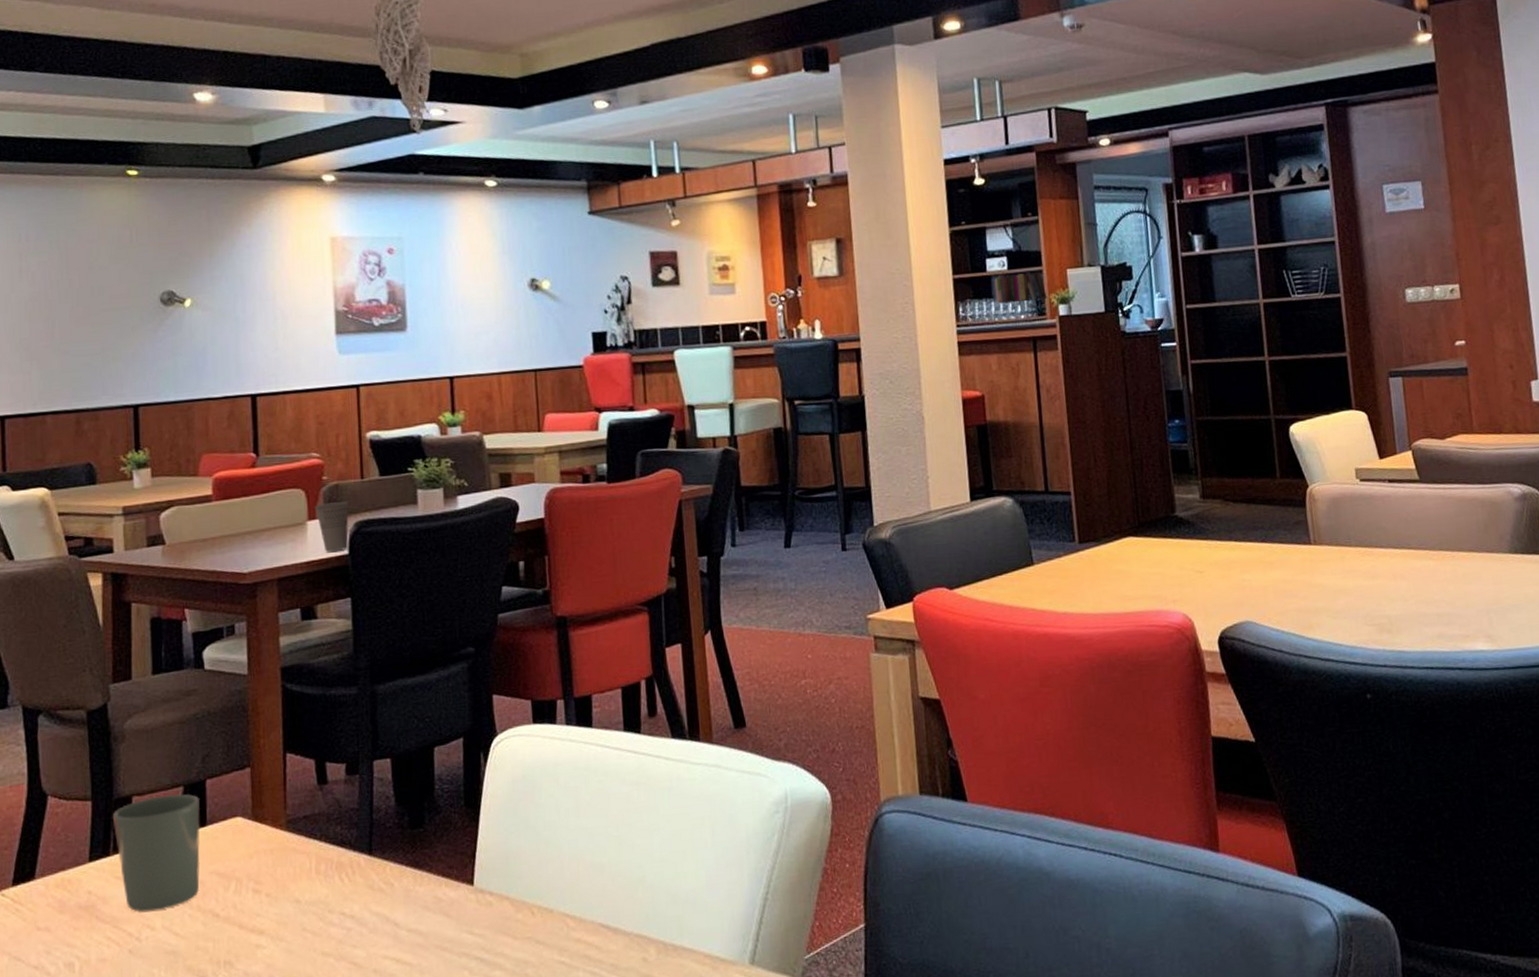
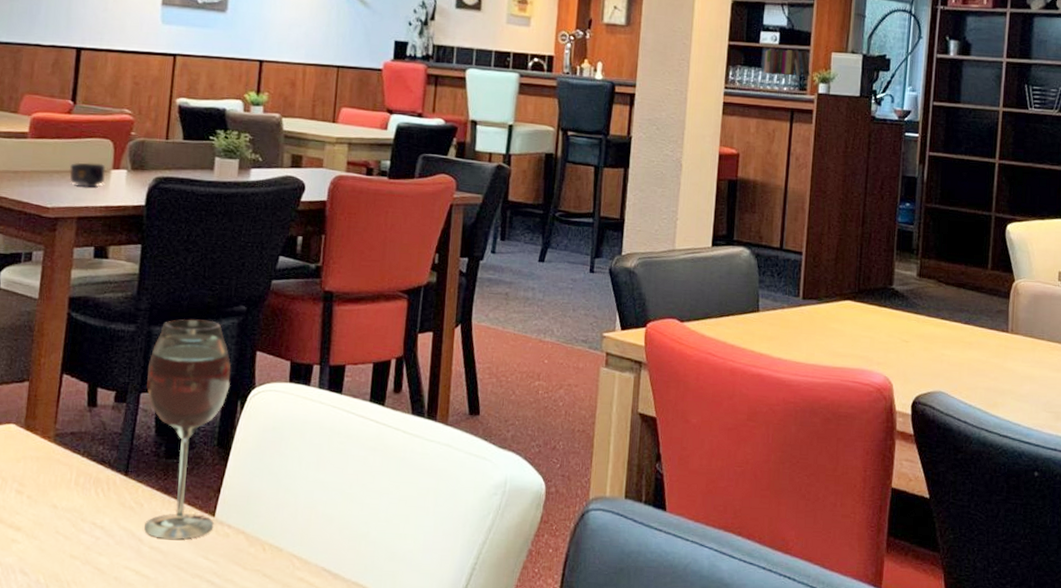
mug: none [261,516,302,545] -> present [69,162,106,188]
cup: present [314,501,350,553] -> none [119,156,152,202]
wineglass: none [376,669,474,919] -> present [144,319,232,539]

